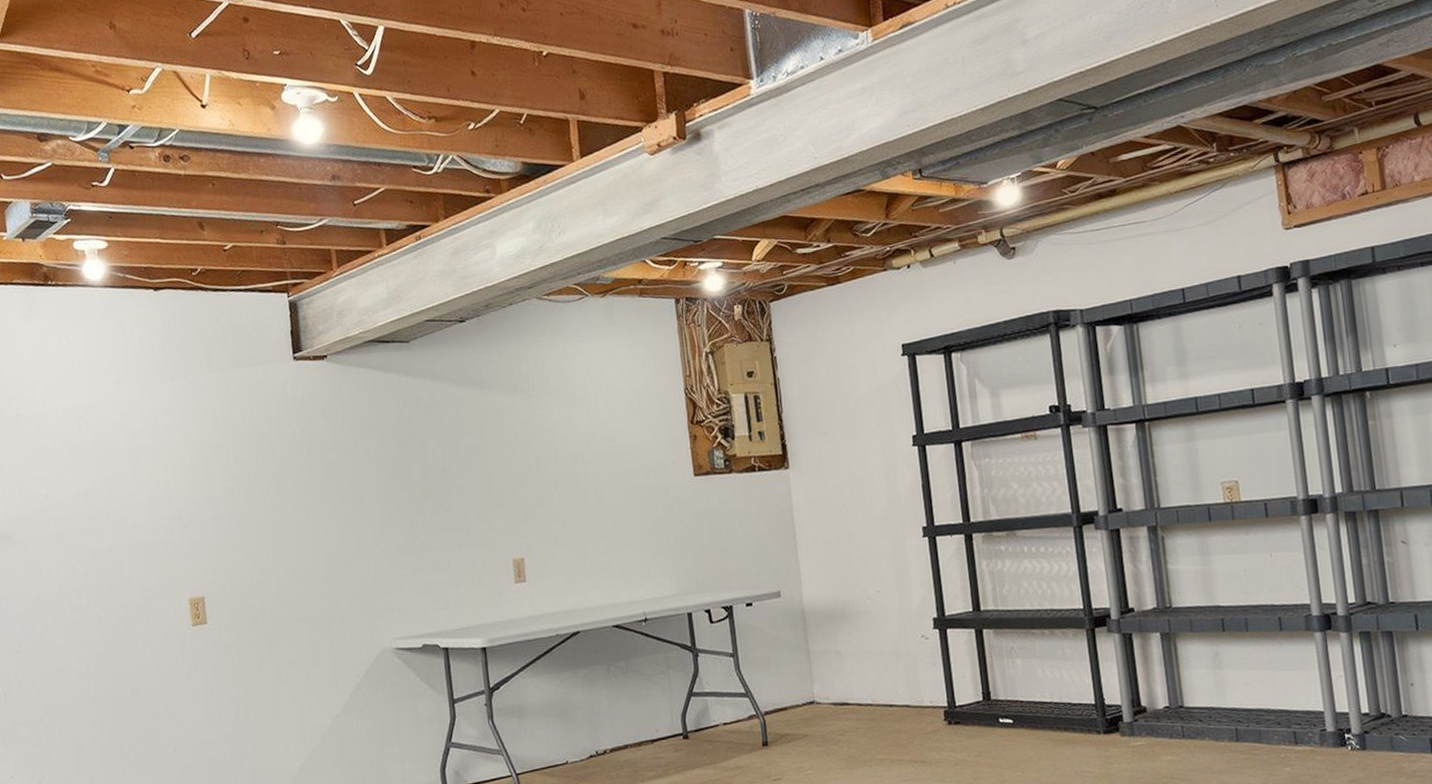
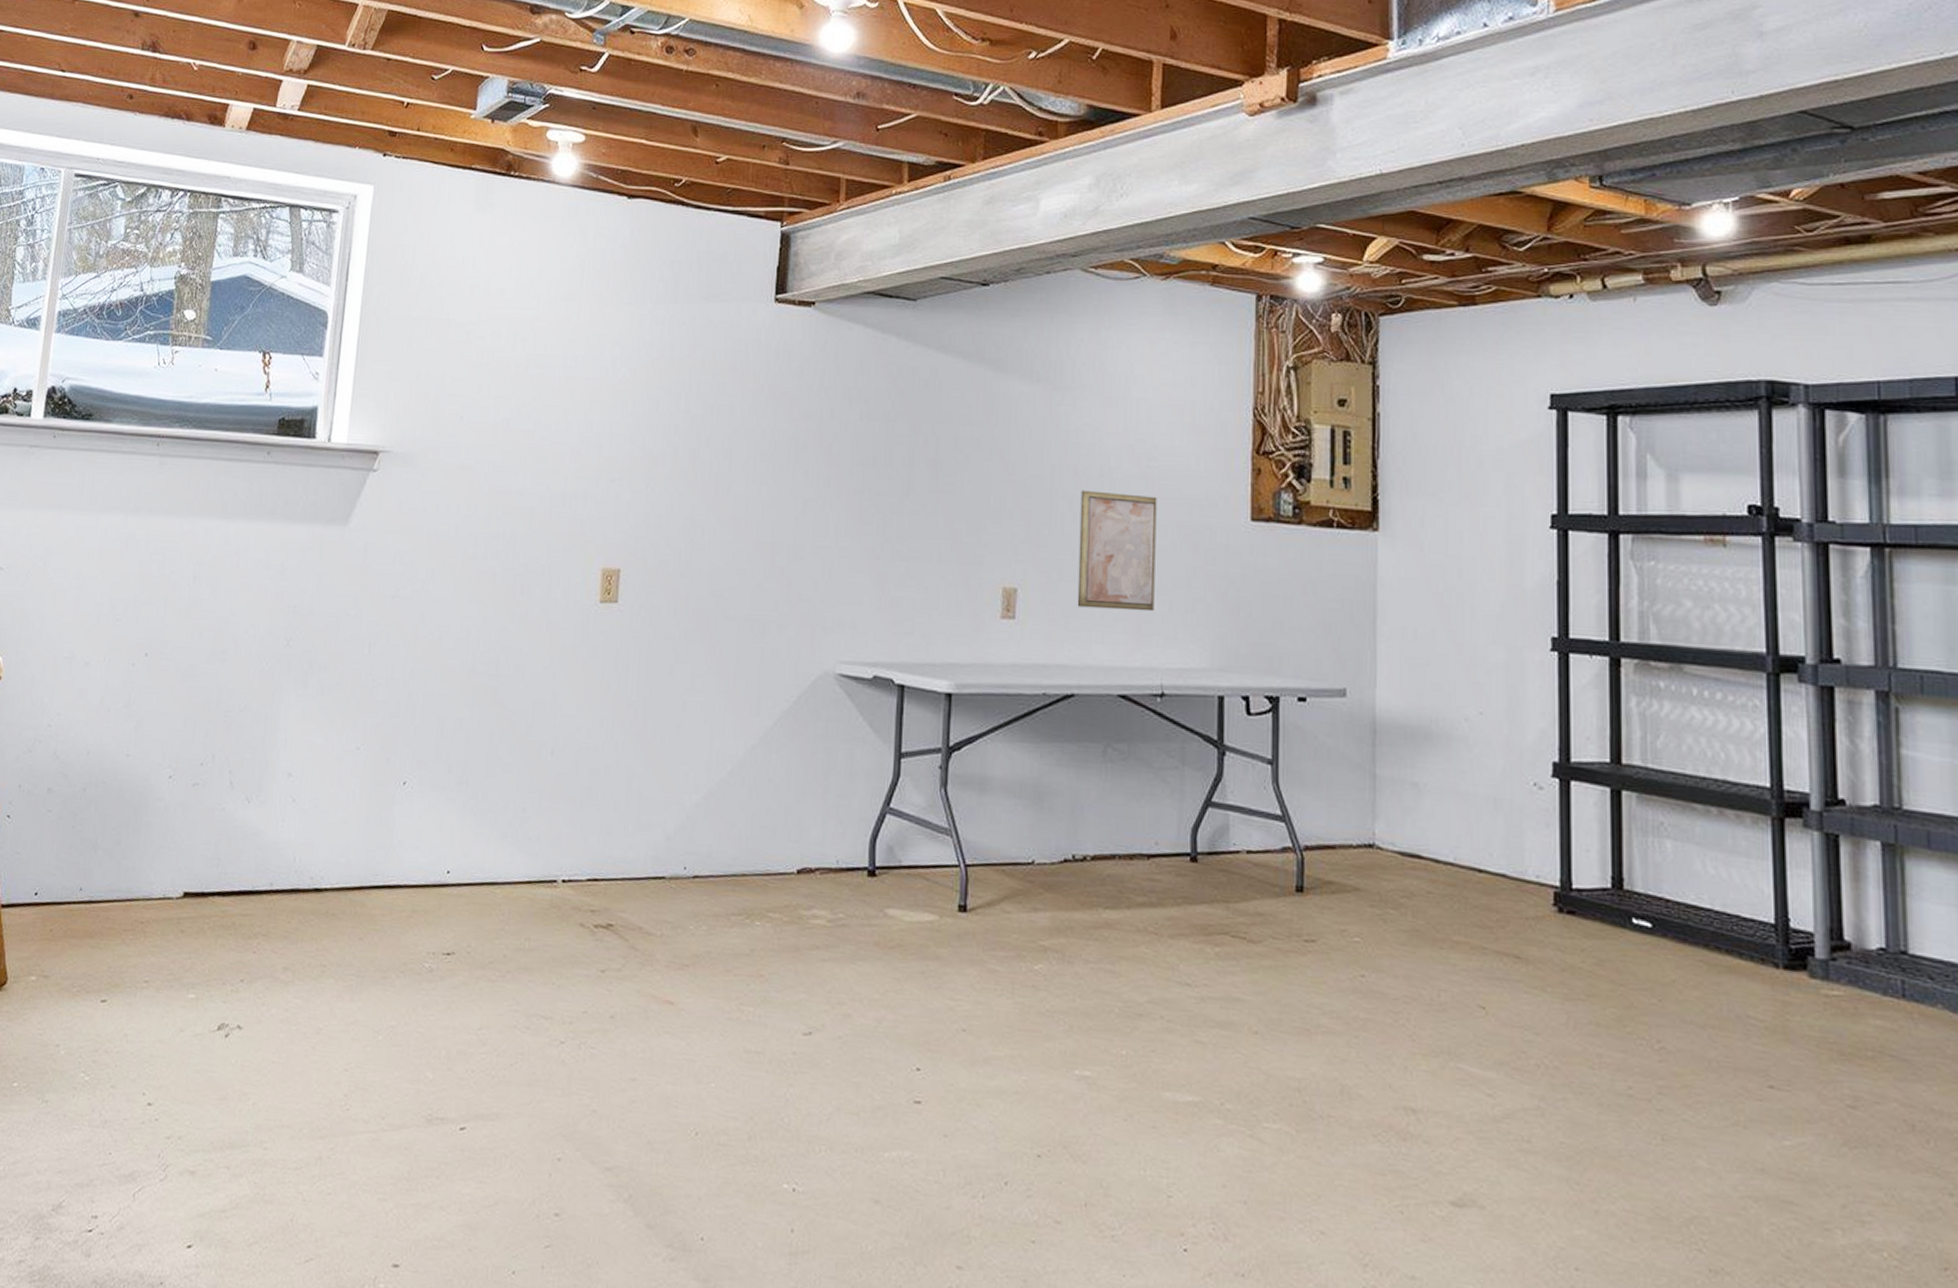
wall art: none [562,469,631,564] -> present [1077,490,1157,612]

